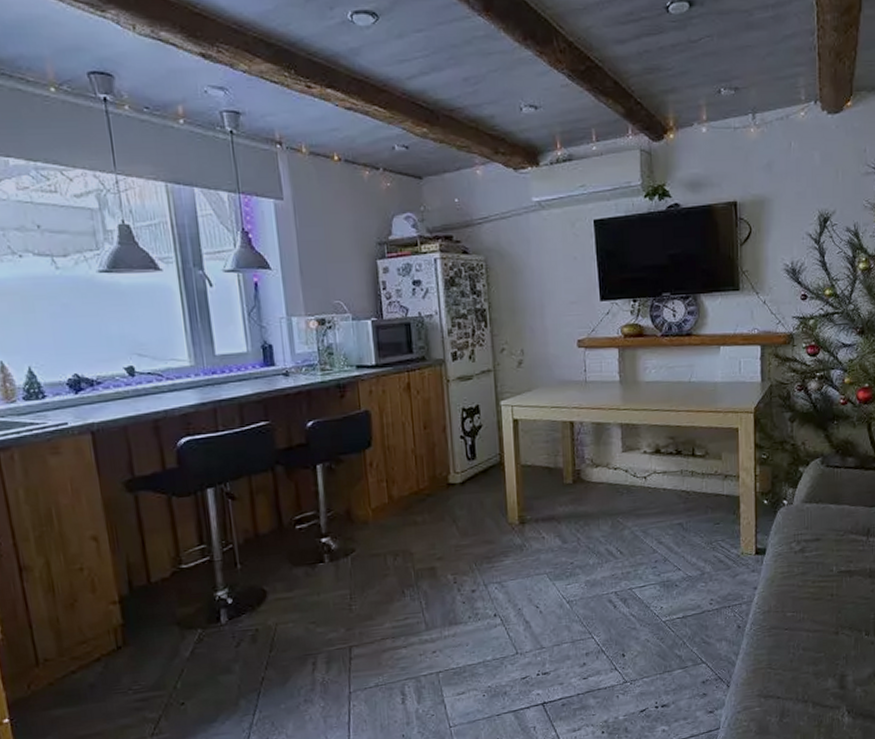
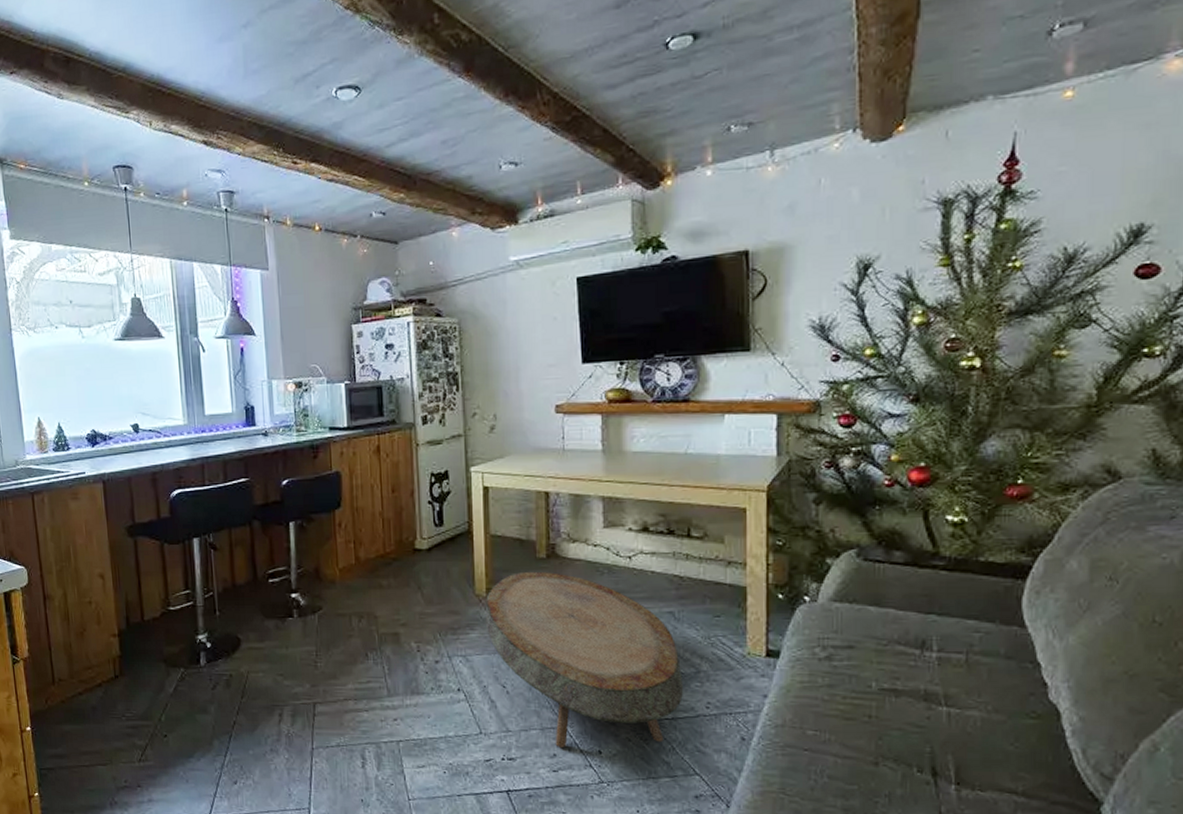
coffee table: none [518,496,691,656] -> present [485,571,683,748]

